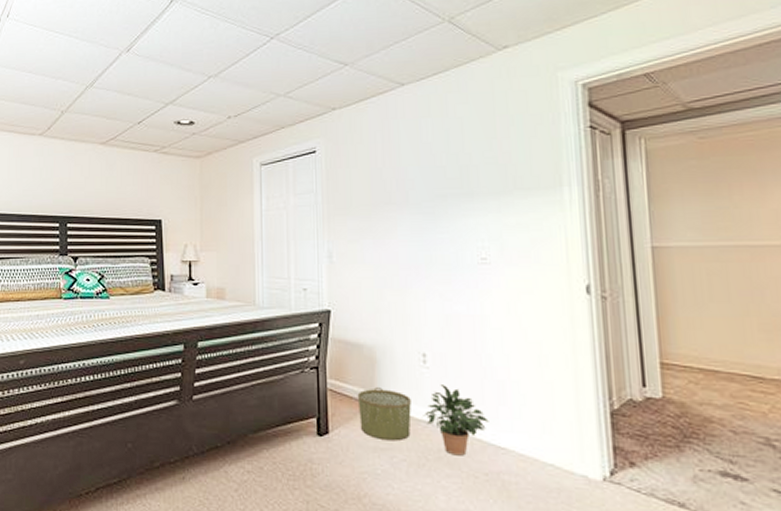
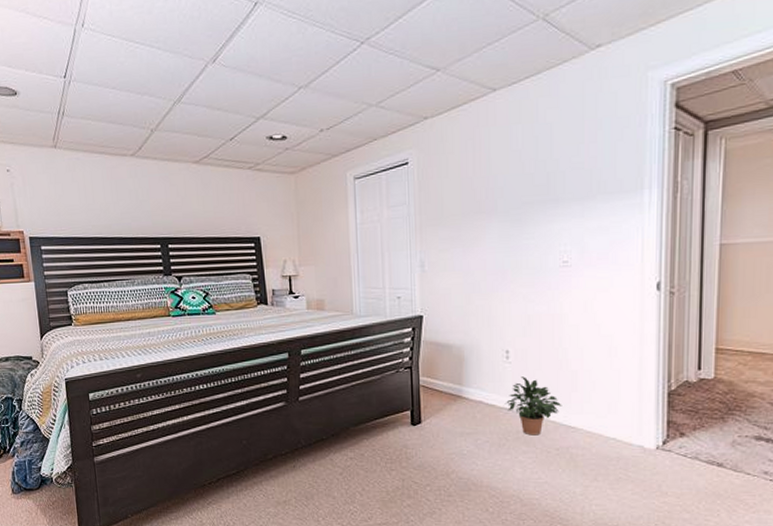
basket: present [357,387,411,441] -> none [447,382,494,427]

